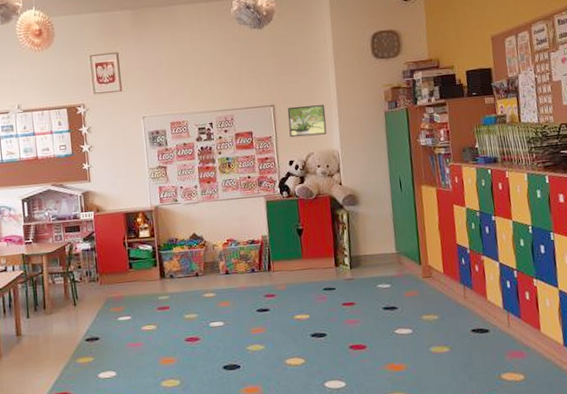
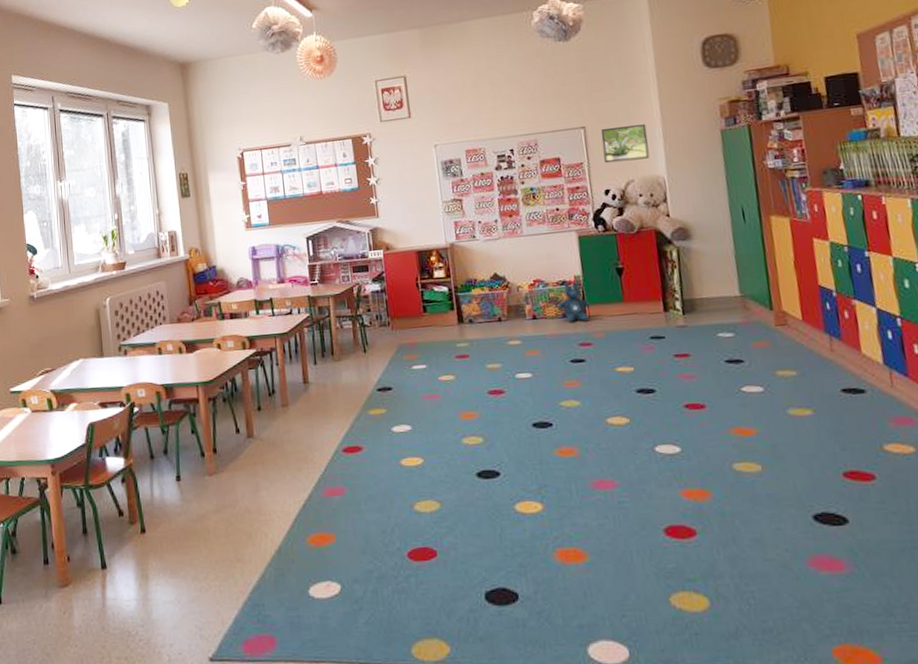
stuffed bear: none [246,241,274,276] -> present [557,281,590,322]

